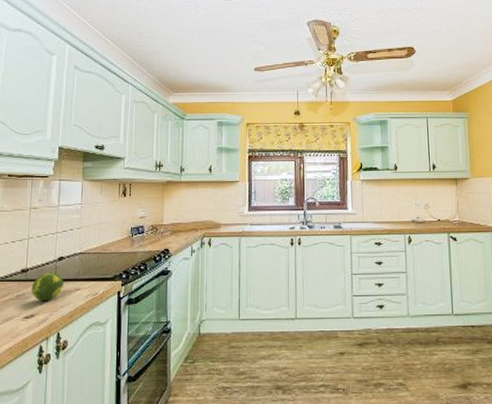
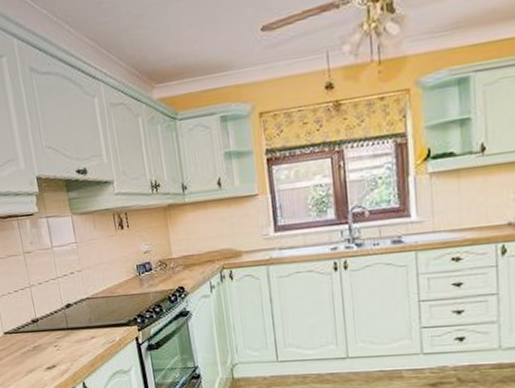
fruit: present [31,272,64,302] -> none [45,320,78,352]

